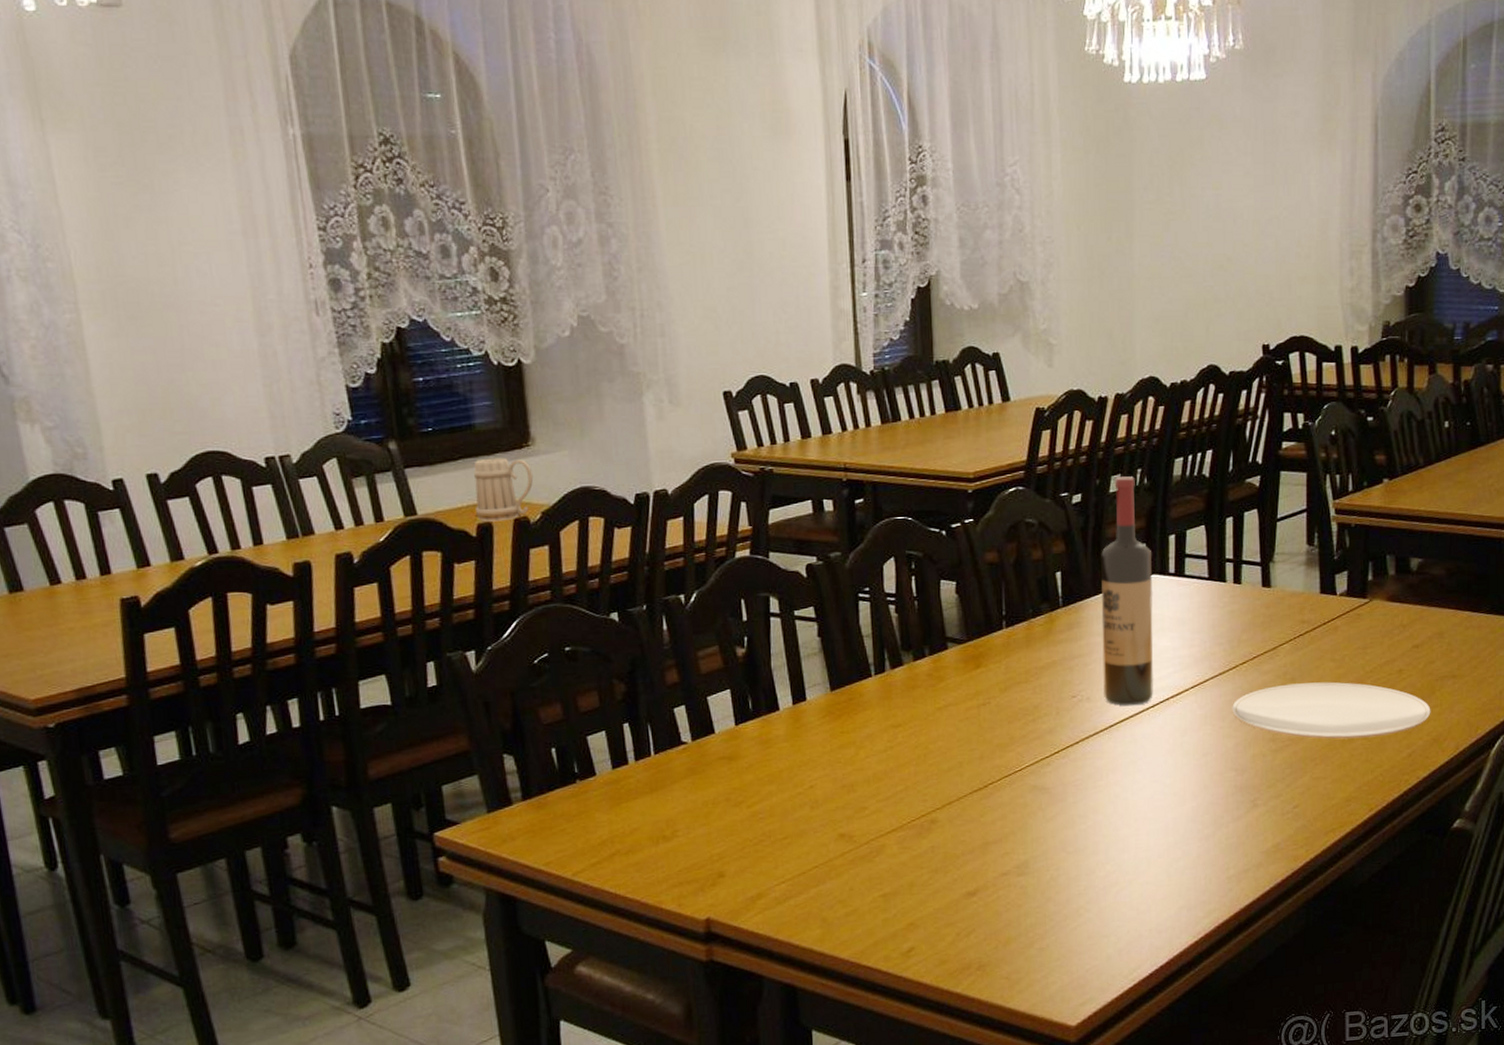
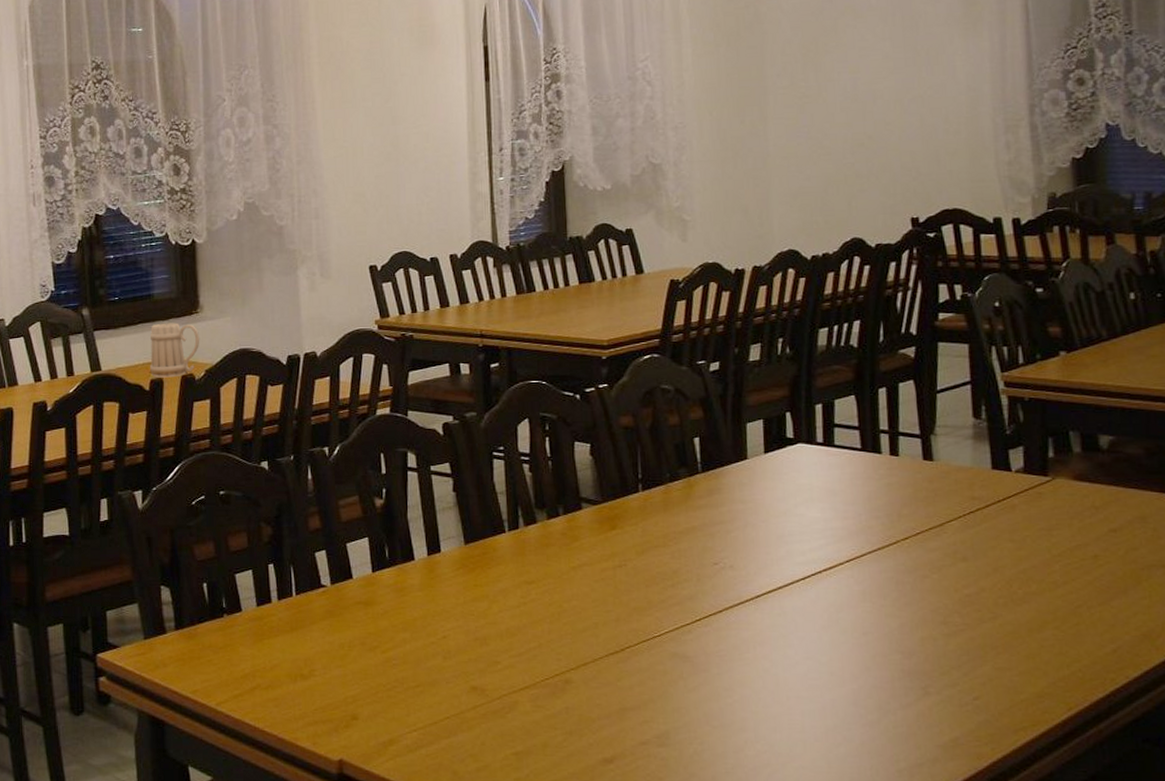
wine bottle: present [1101,476,1154,705] -> none [741,346,804,576]
plate: present [1232,682,1431,740] -> none [894,564,1138,628]

